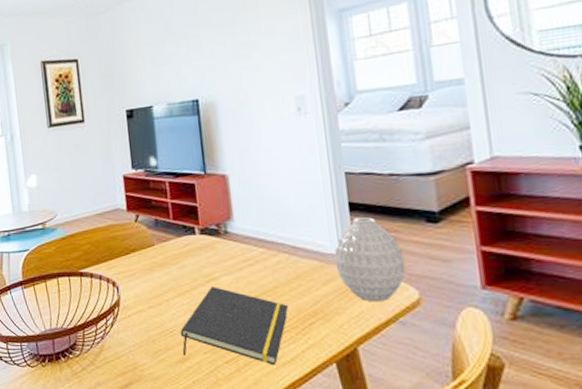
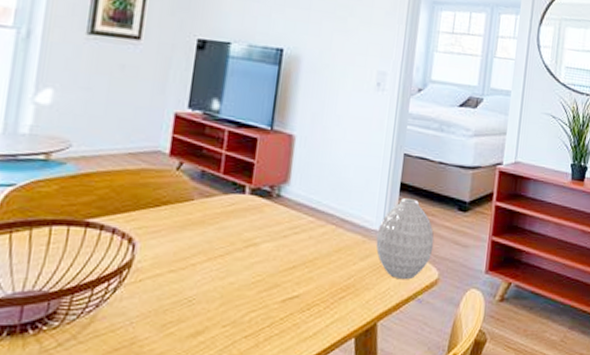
notepad: present [180,287,288,366] -> none [197,253,323,341]

